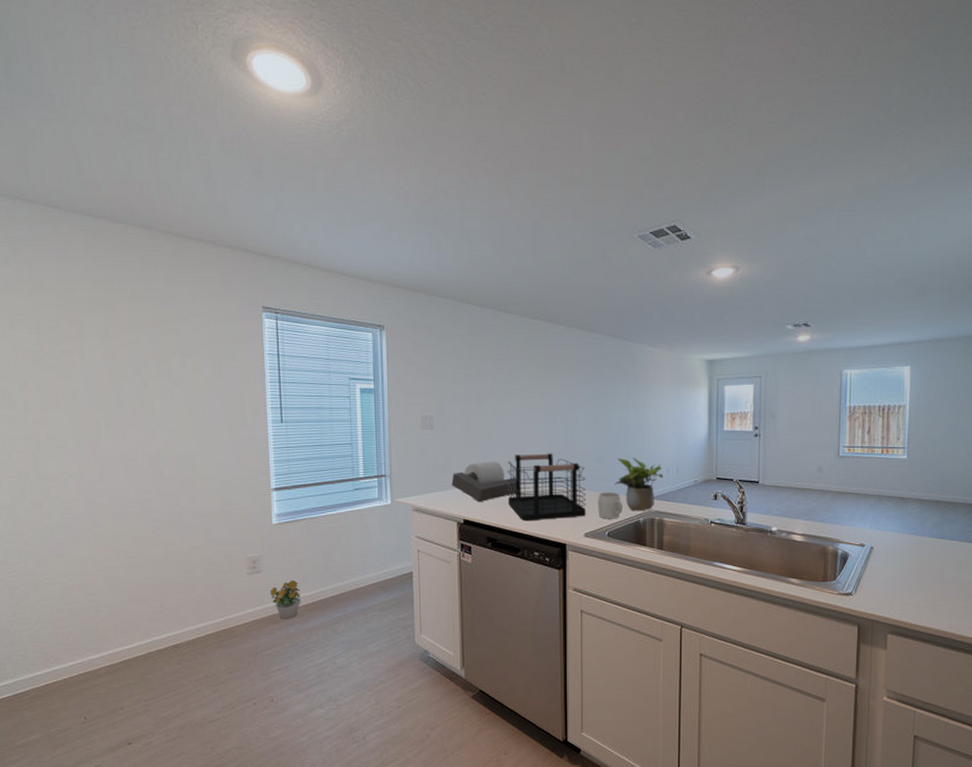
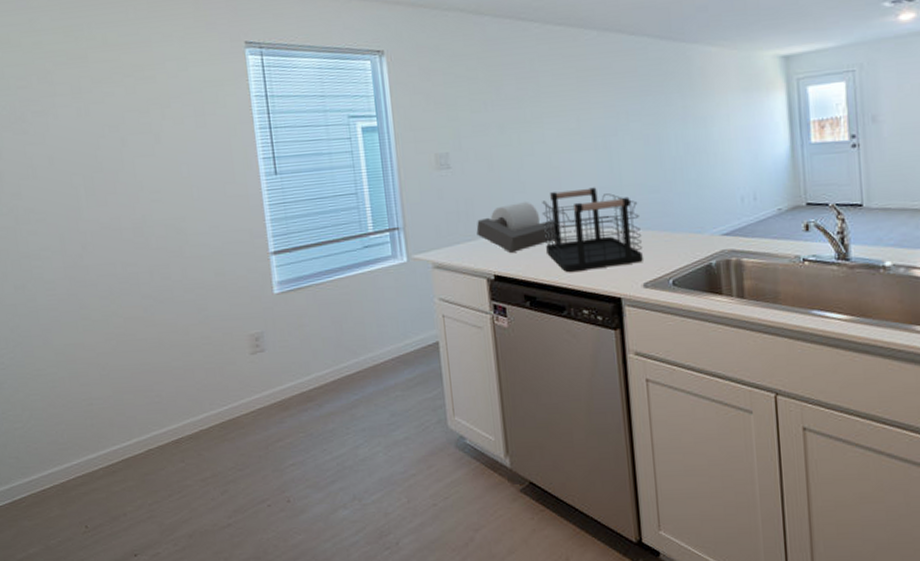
flowerpot: present [270,580,301,619] -> none [277,358,313,405]
mug: present [598,492,622,519] -> none [656,230,689,264]
potted plant: present [614,457,664,511] -> none [675,184,738,252]

